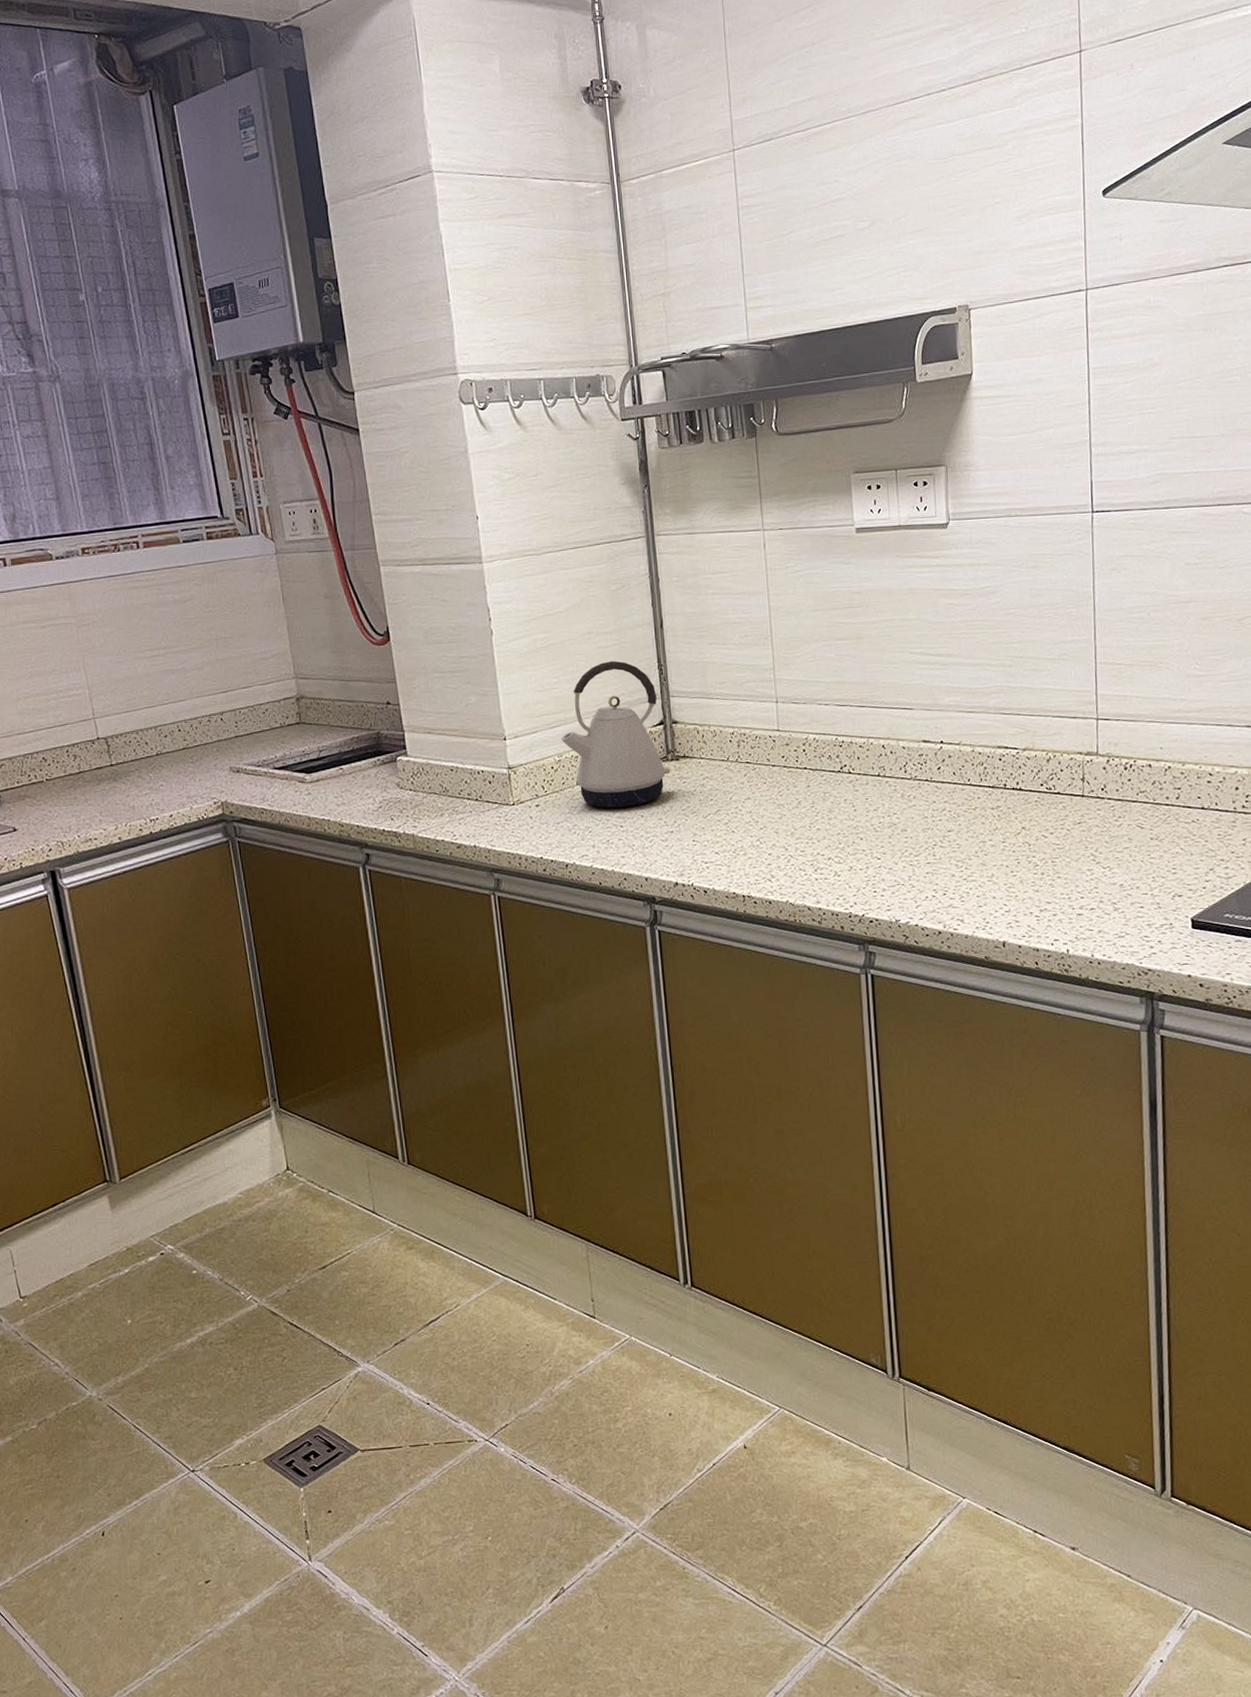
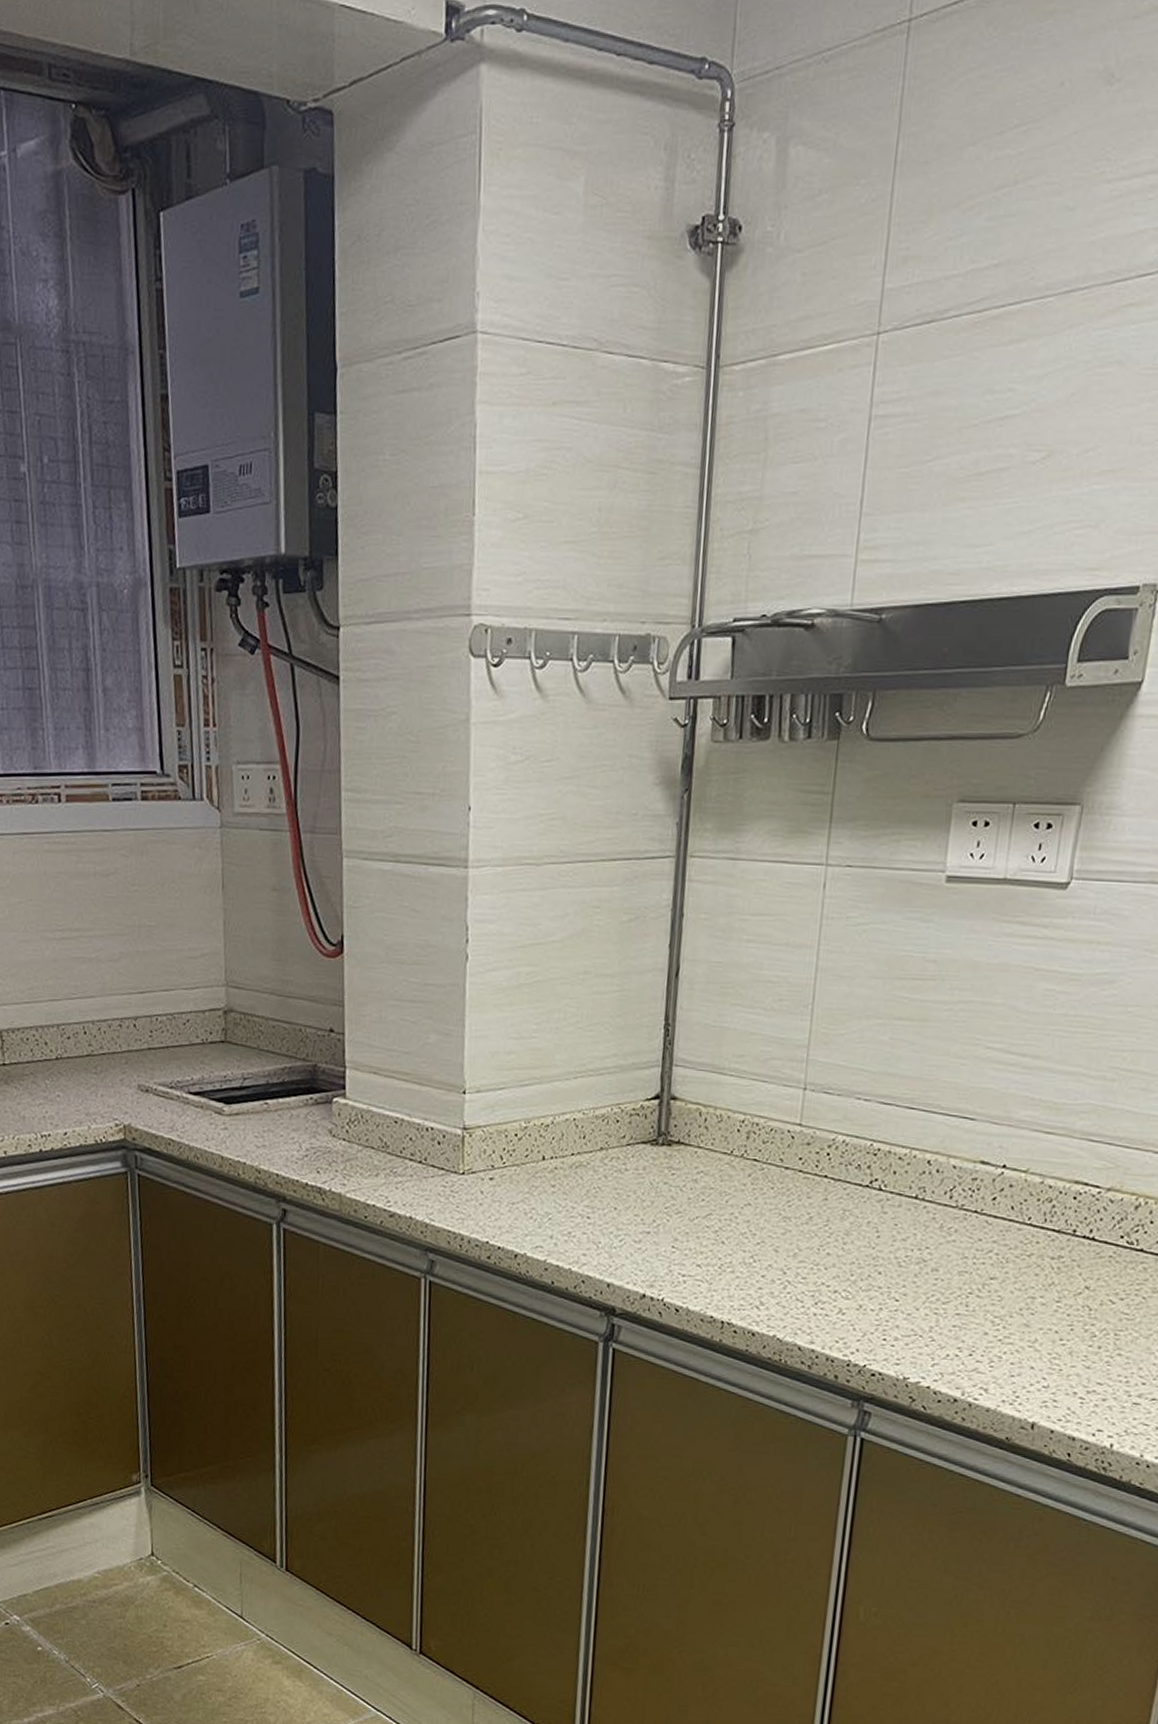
kettle: present [561,661,671,809] -> none [532,1011,660,1196]

